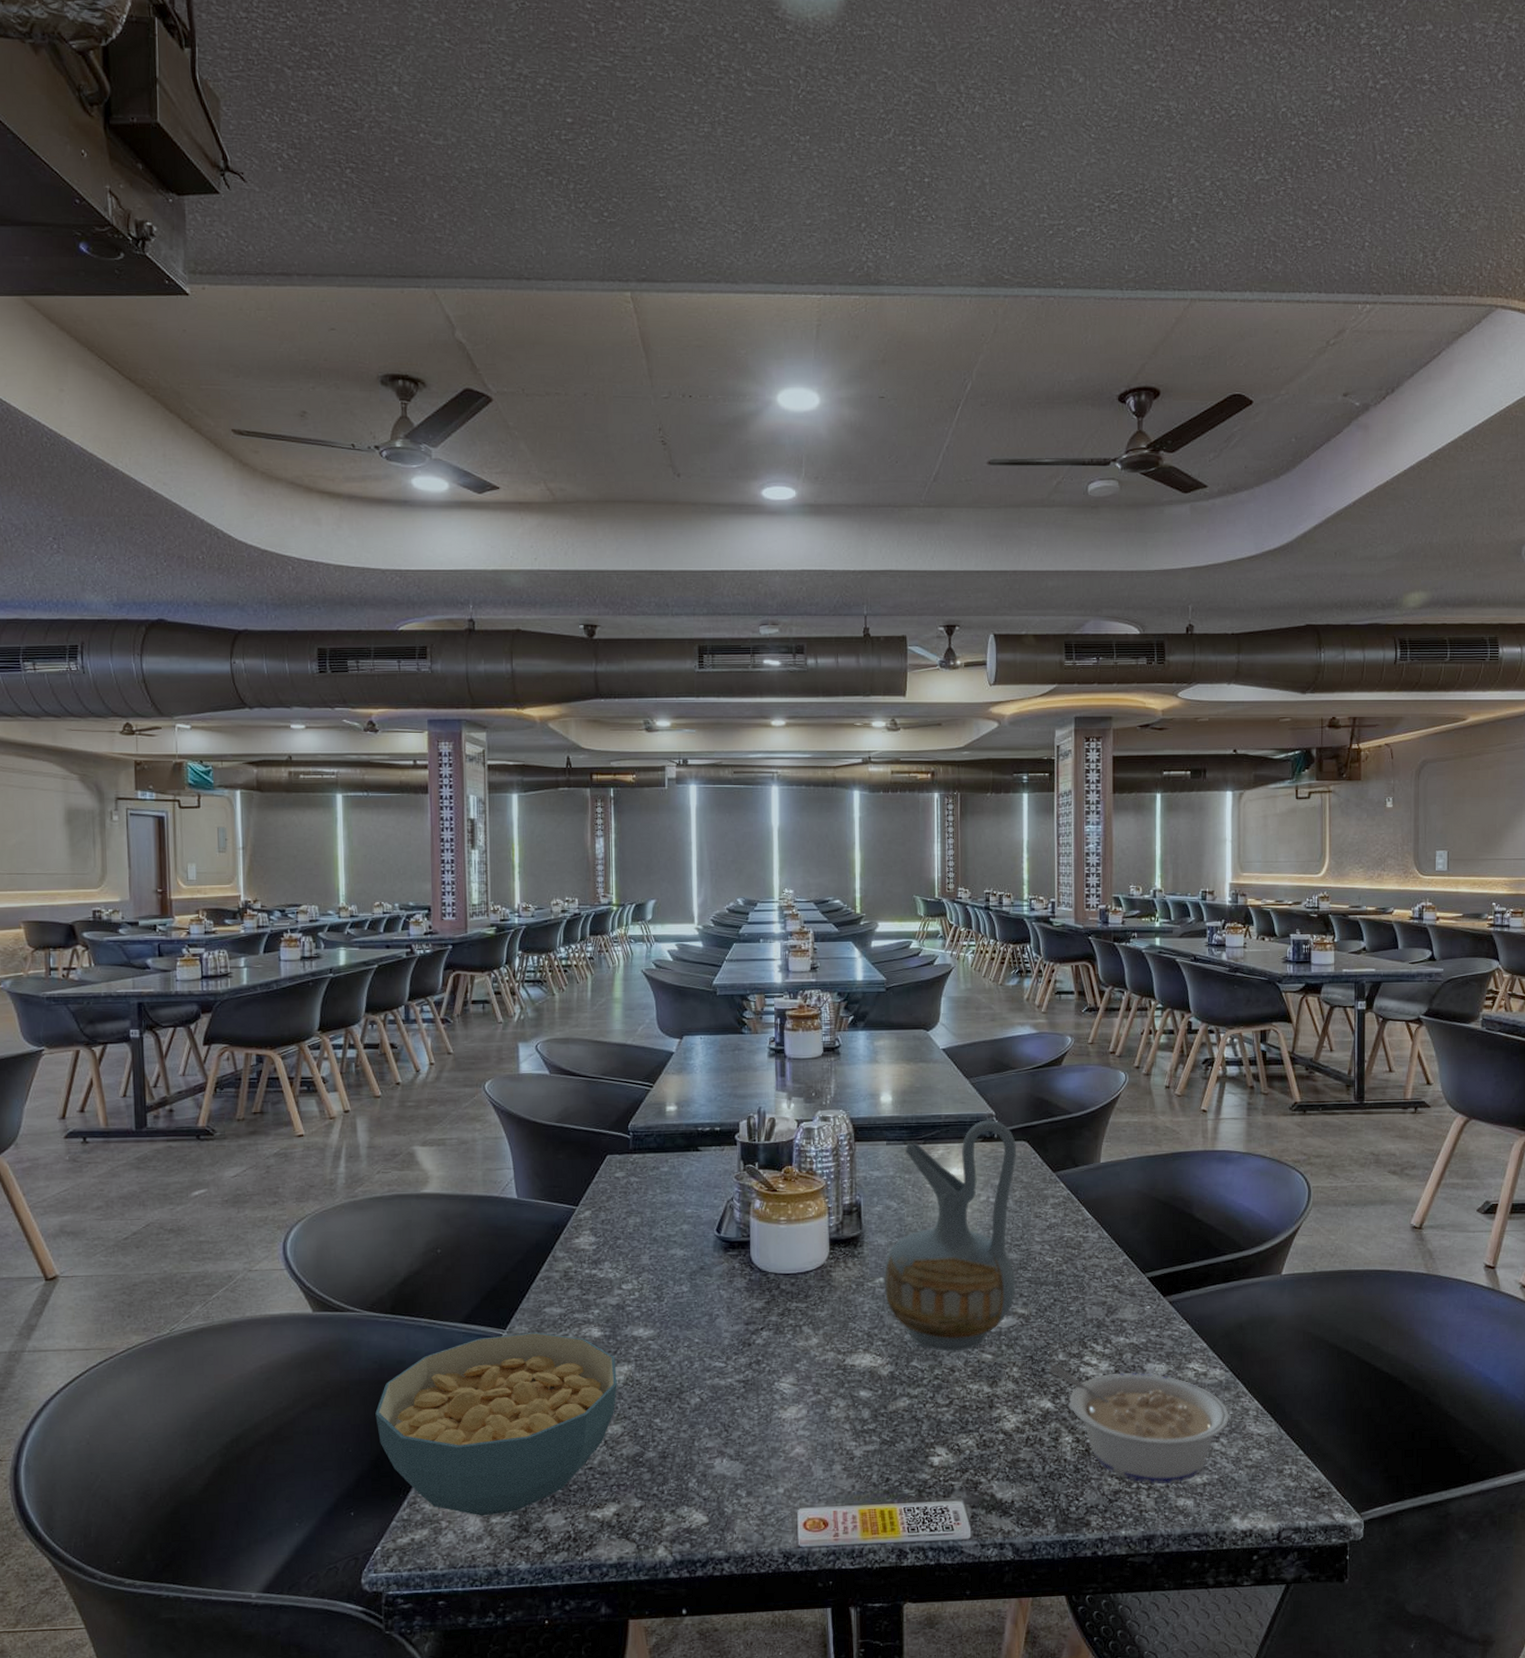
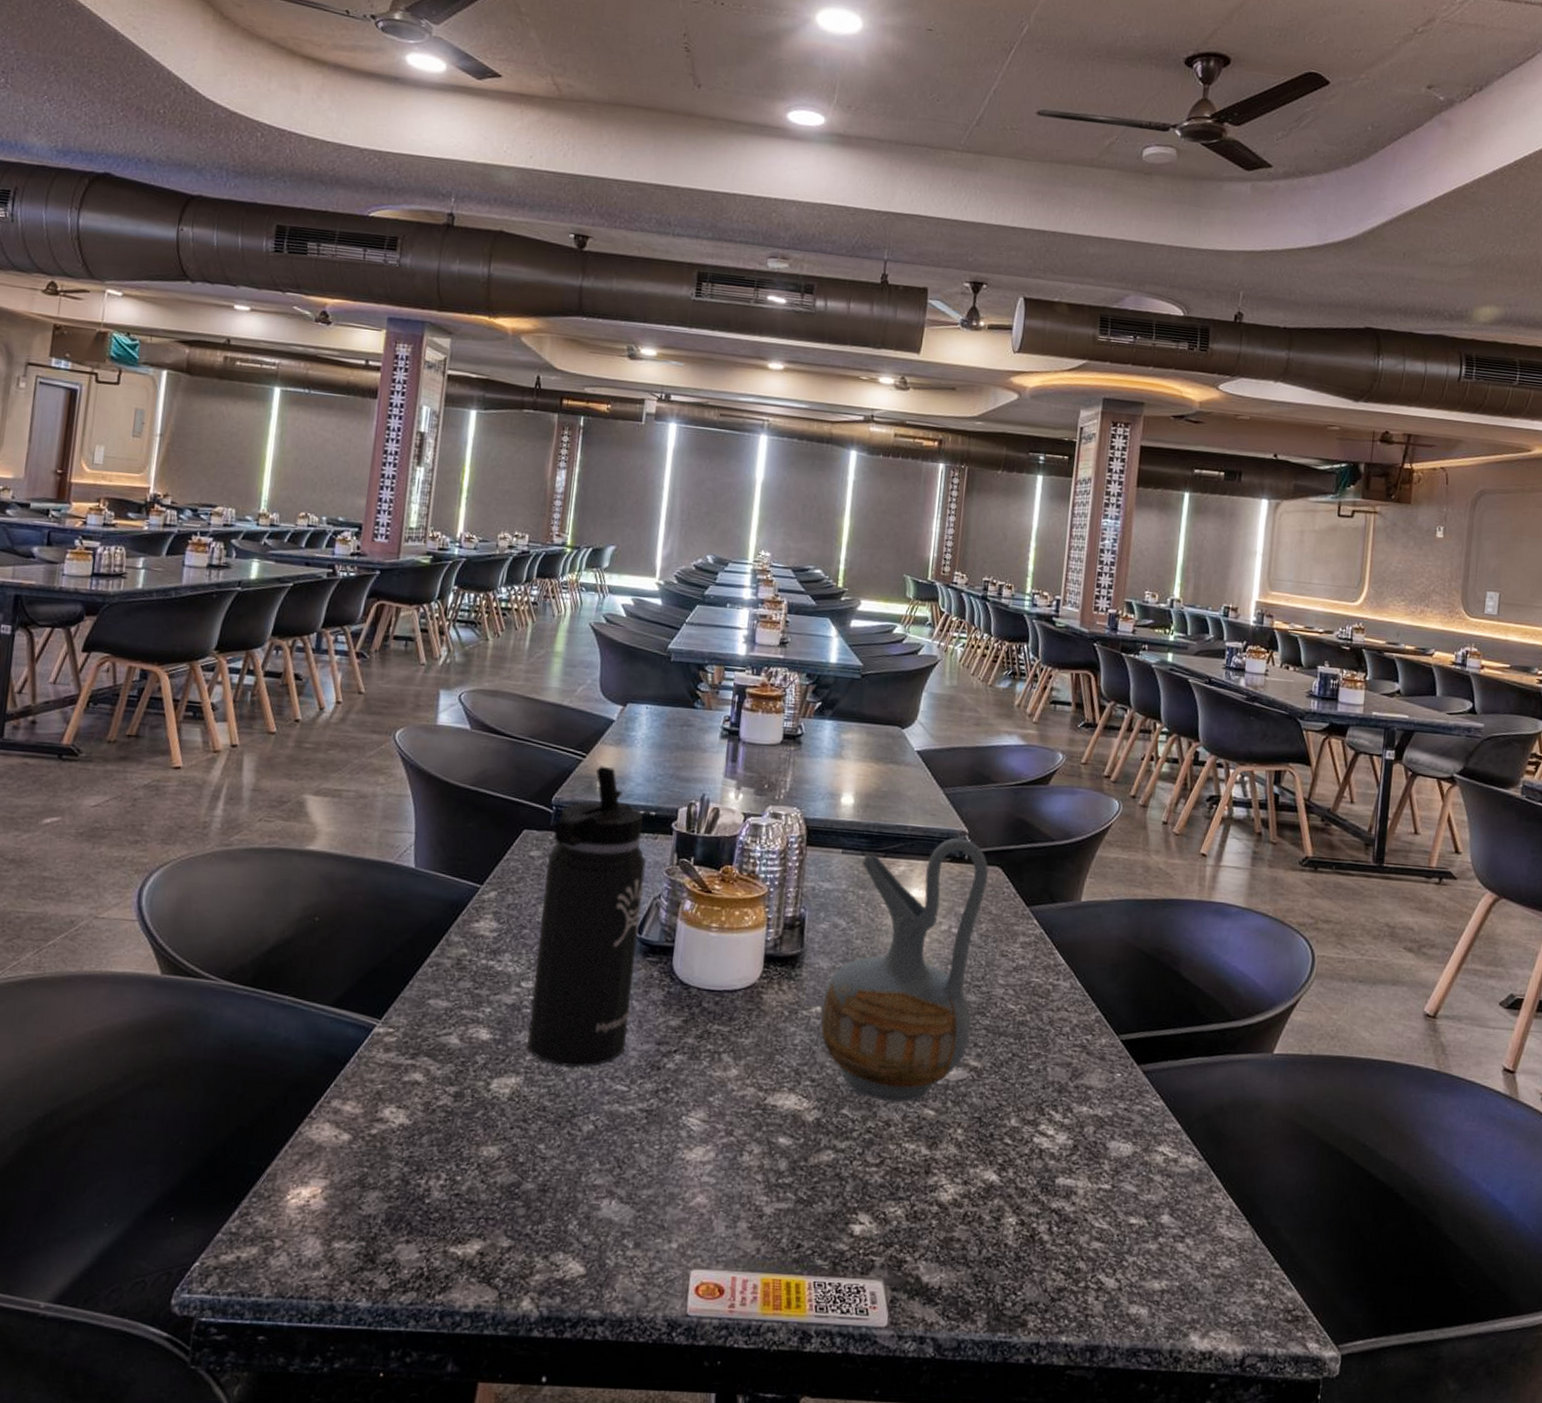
cereal bowl: present [375,1332,617,1516] -> none [216,1026,503,1239]
thermos bottle: none [631,1093,720,1352] -> present [527,765,647,1068]
legume: present [1048,1364,1229,1484] -> none [997,1130,1199,1287]

